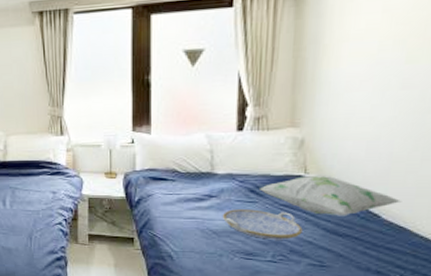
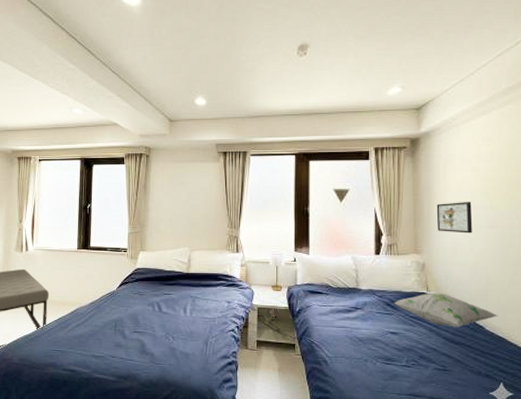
serving tray: present [222,209,303,240] -> none [366,320,428,347]
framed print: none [325,55,378,98] -> present [436,202,473,234]

